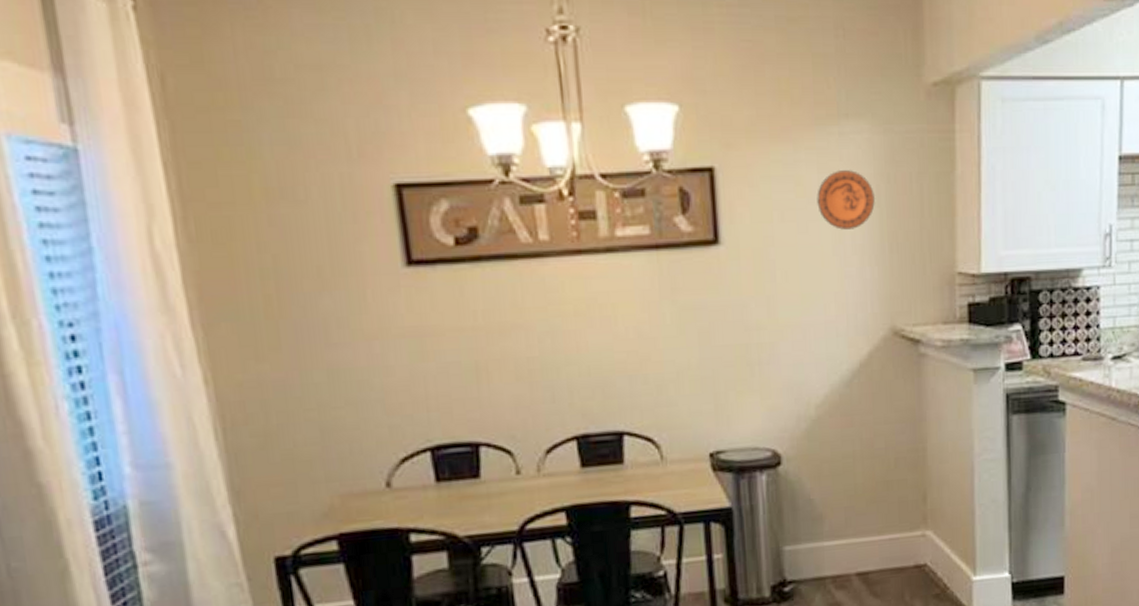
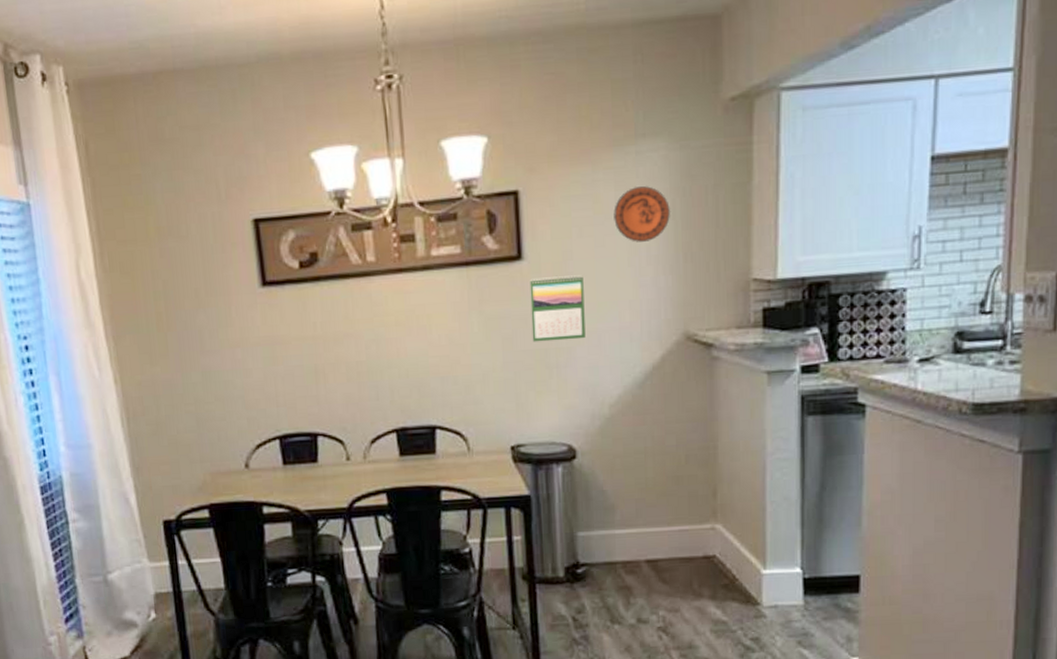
calendar: none [728,263,789,337] -> present [529,275,586,342]

